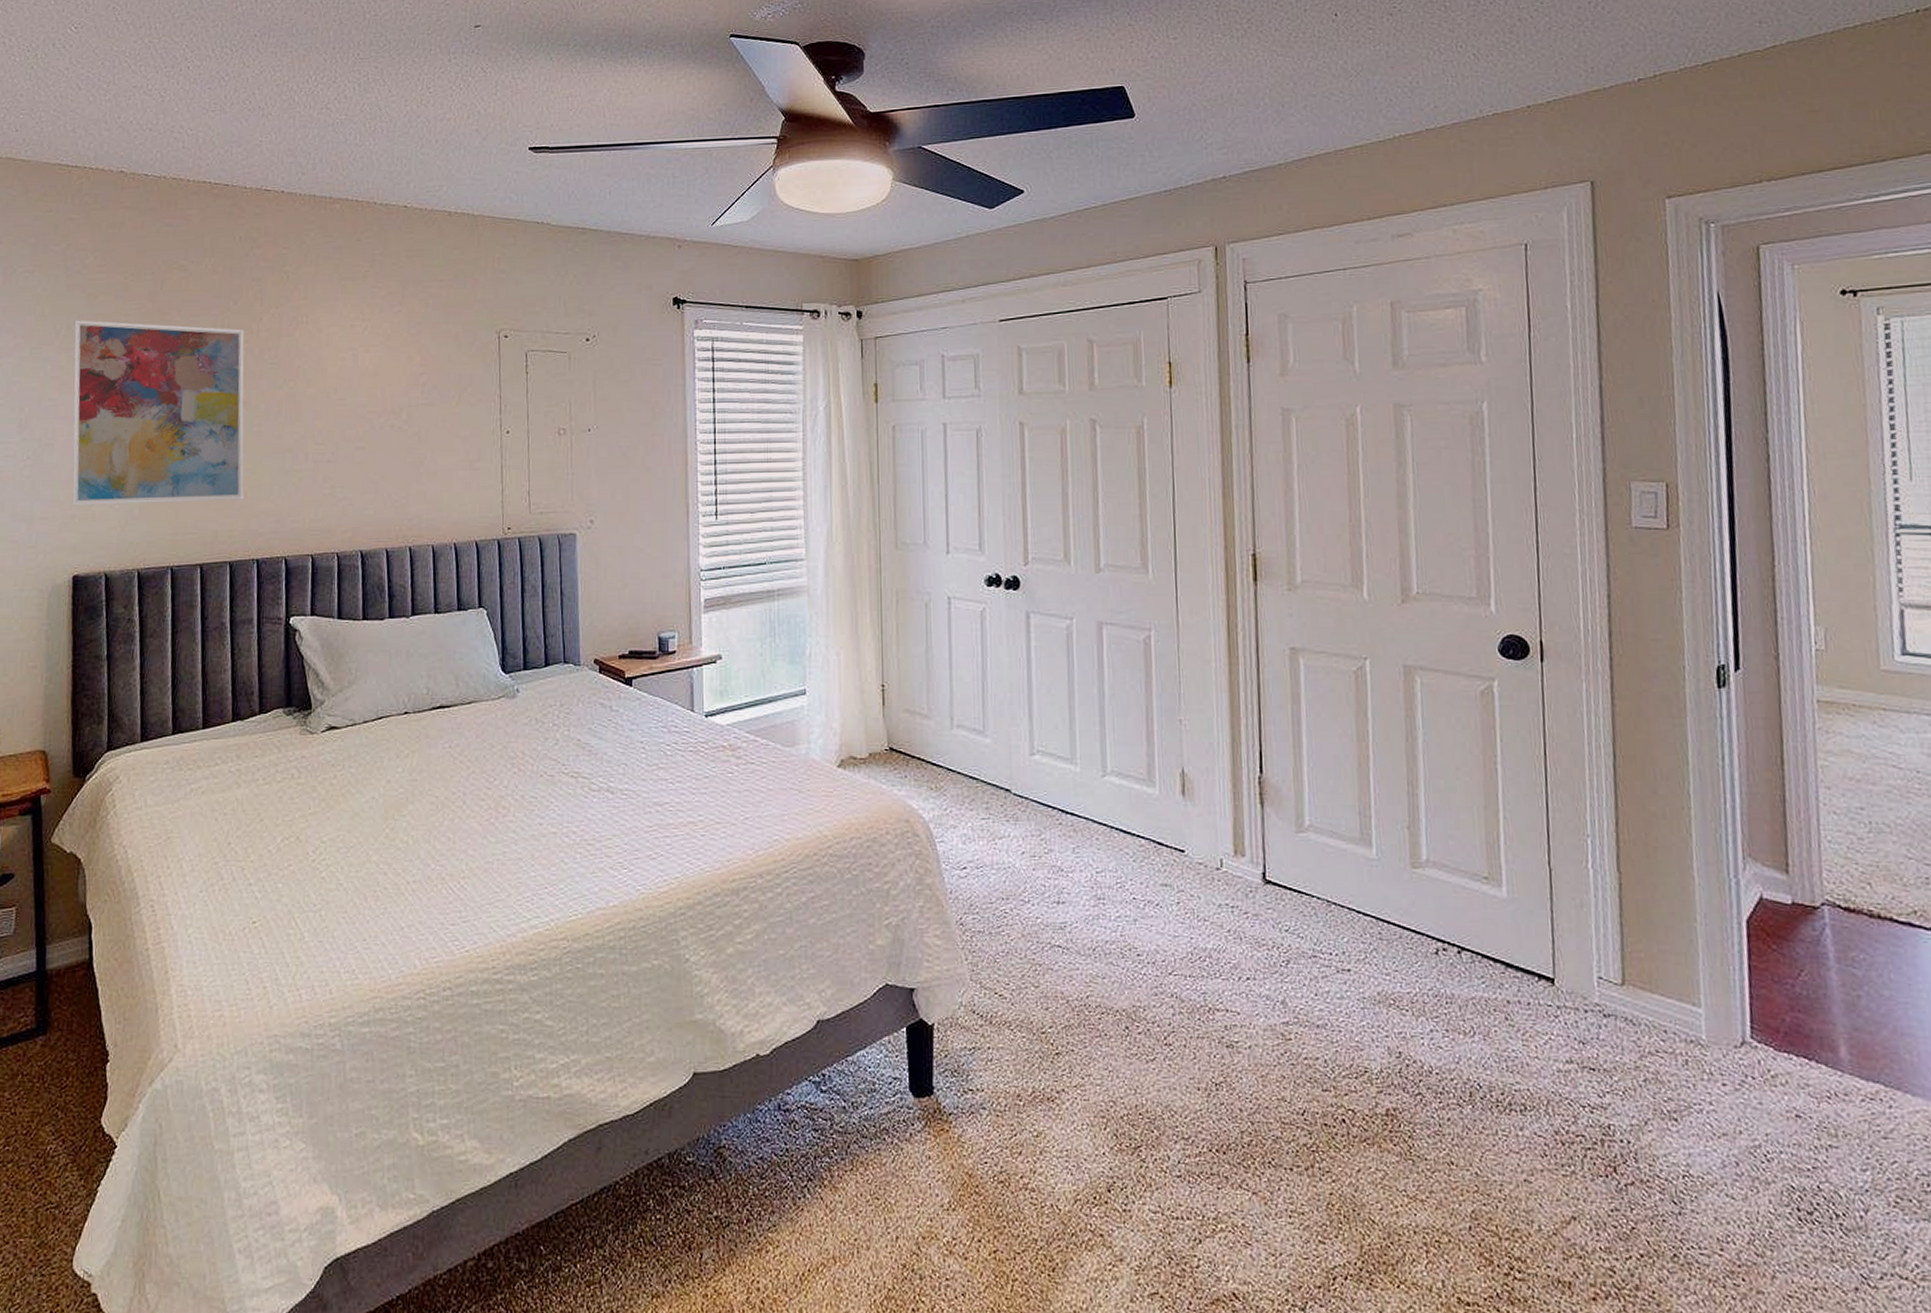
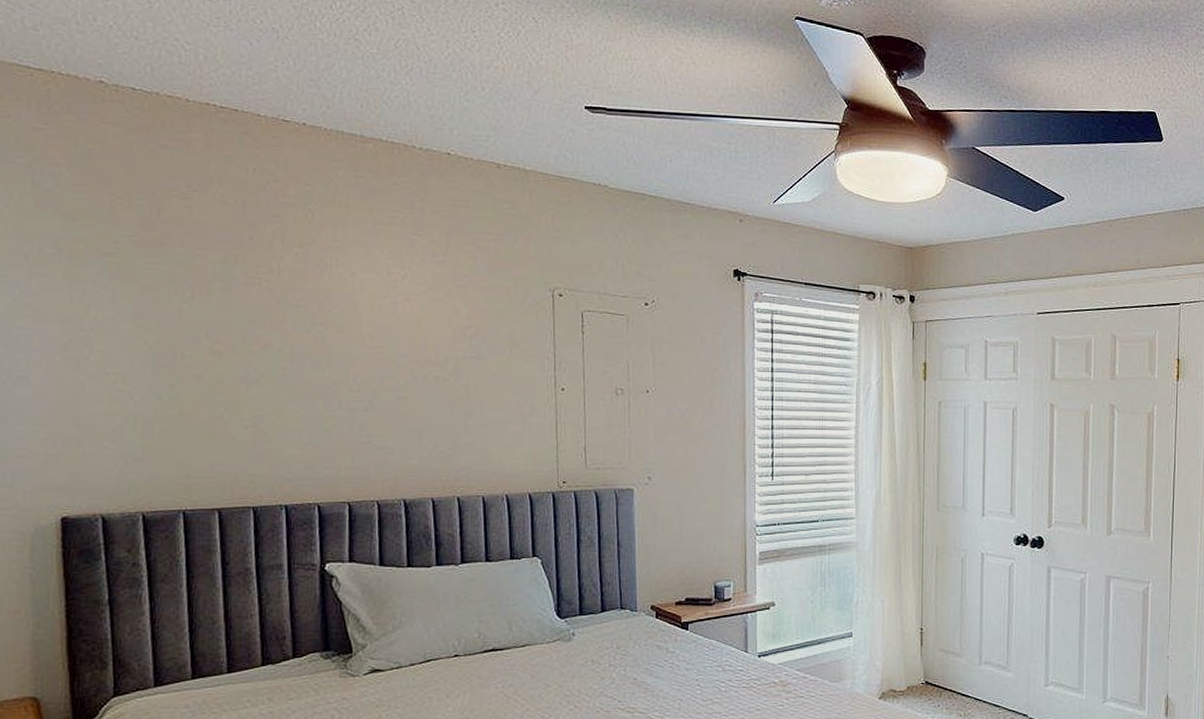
wall art: present [72,320,245,506] -> none [48,243,268,445]

